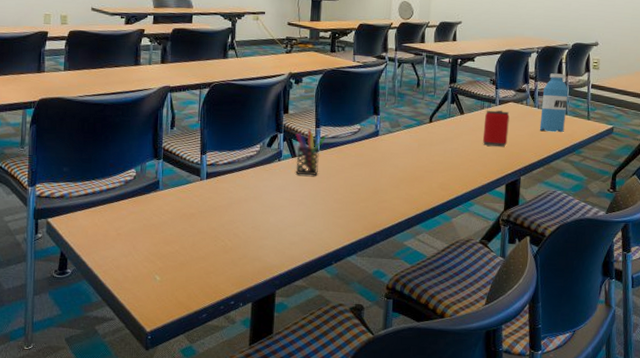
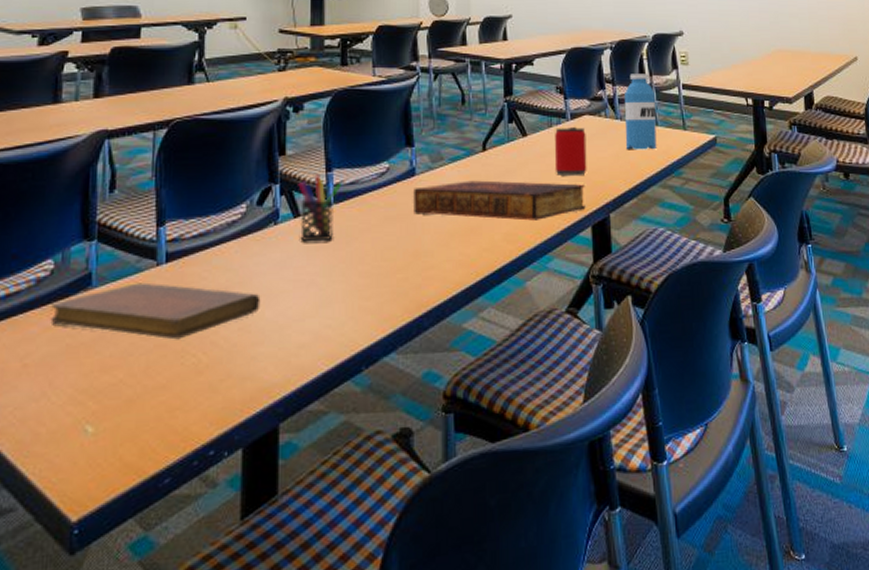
notebook: none [134,190,267,230] -> present [50,282,261,340]
book: none [375,143,504,176] -> present [414,180,586,221]

